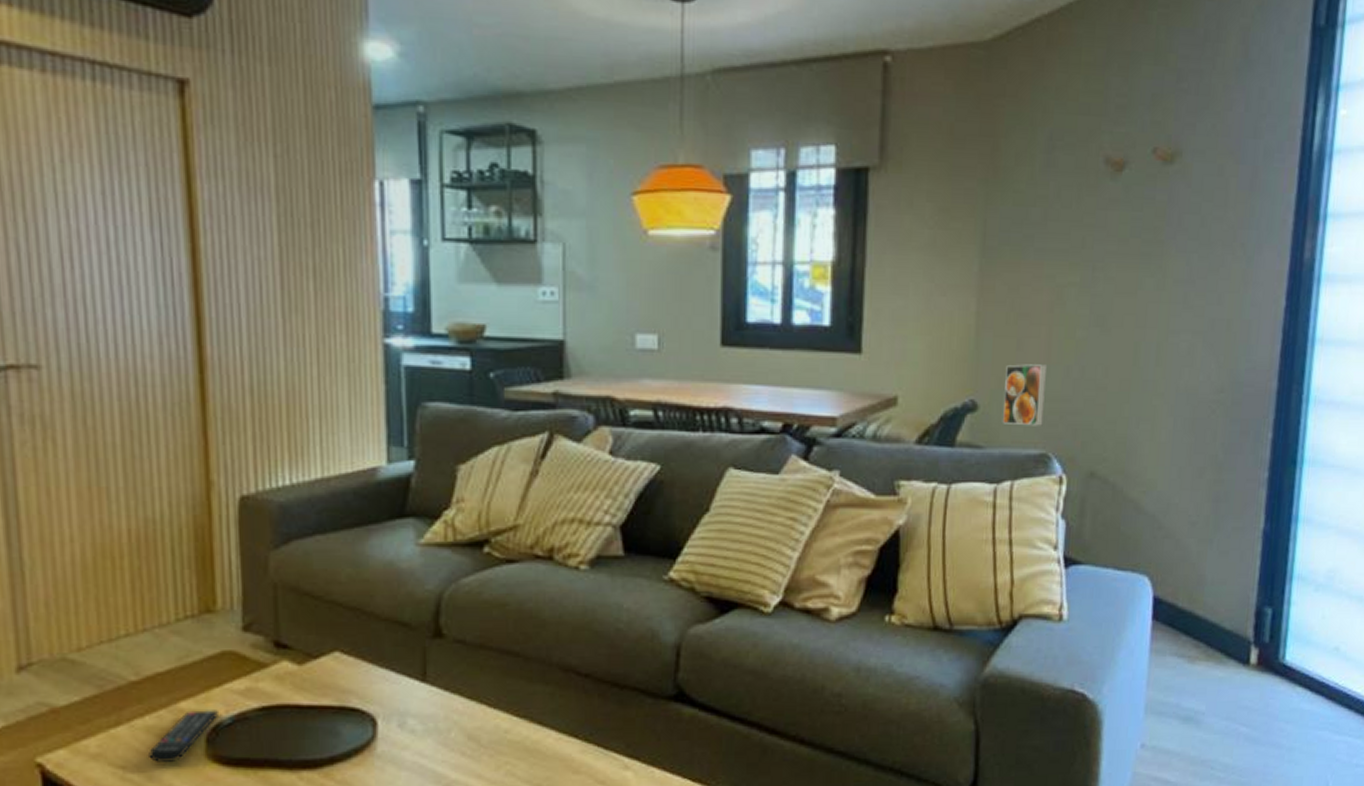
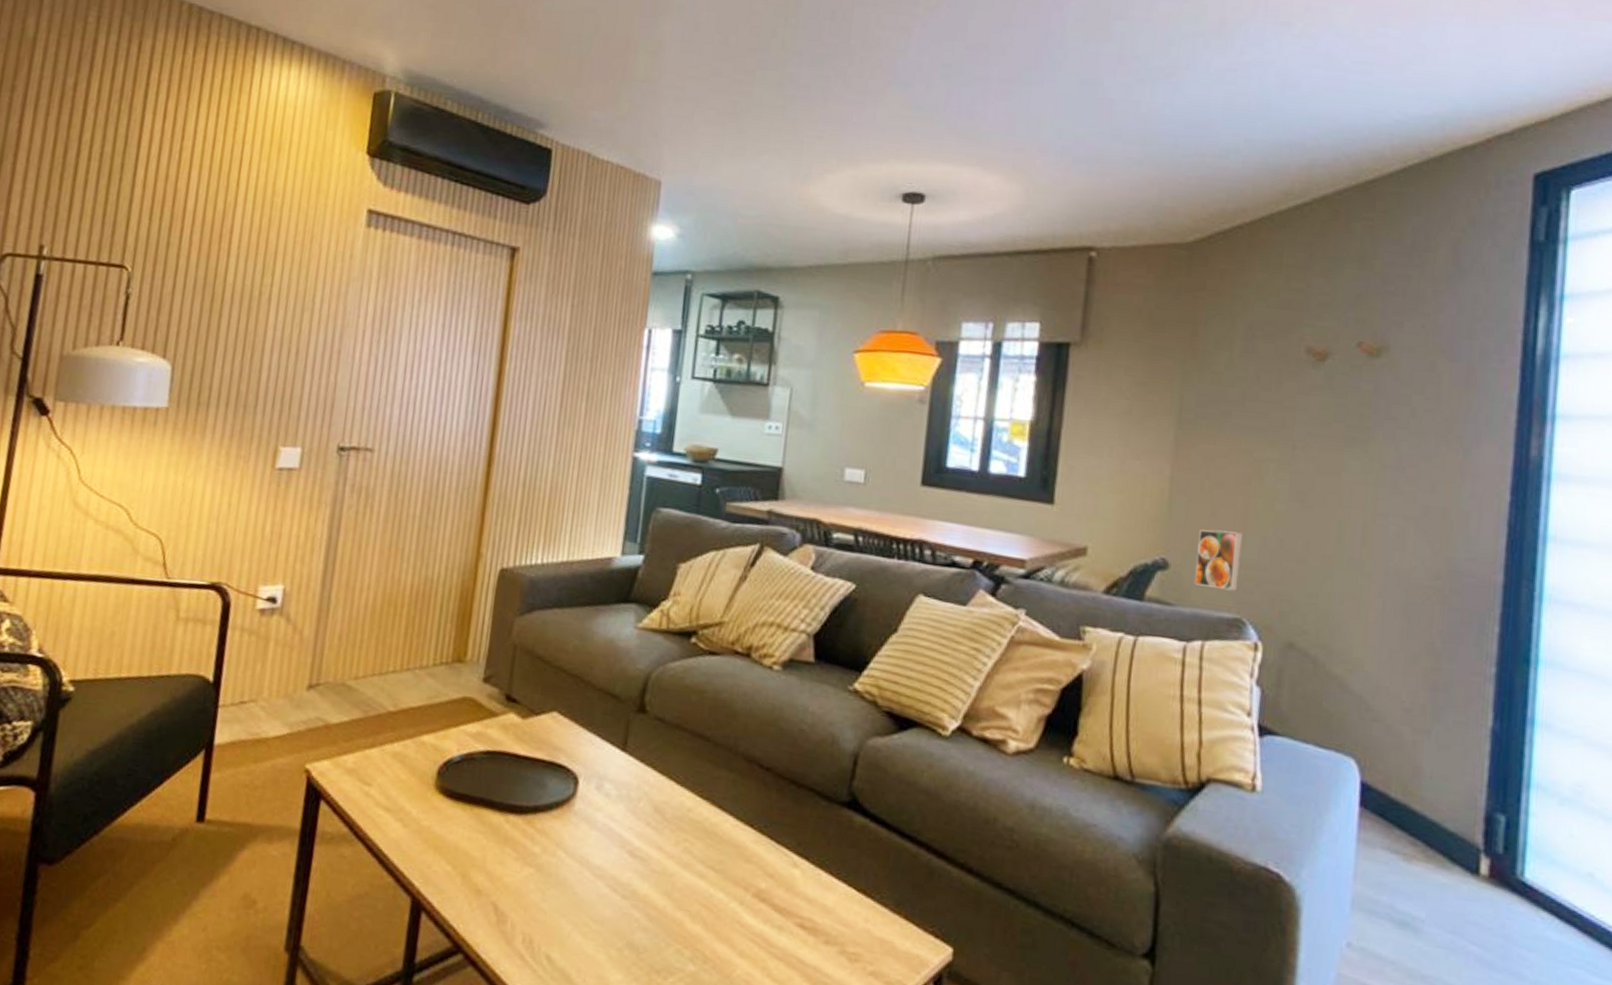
remote control: present [148,710,218,762] -> none [390,744,452,787]

